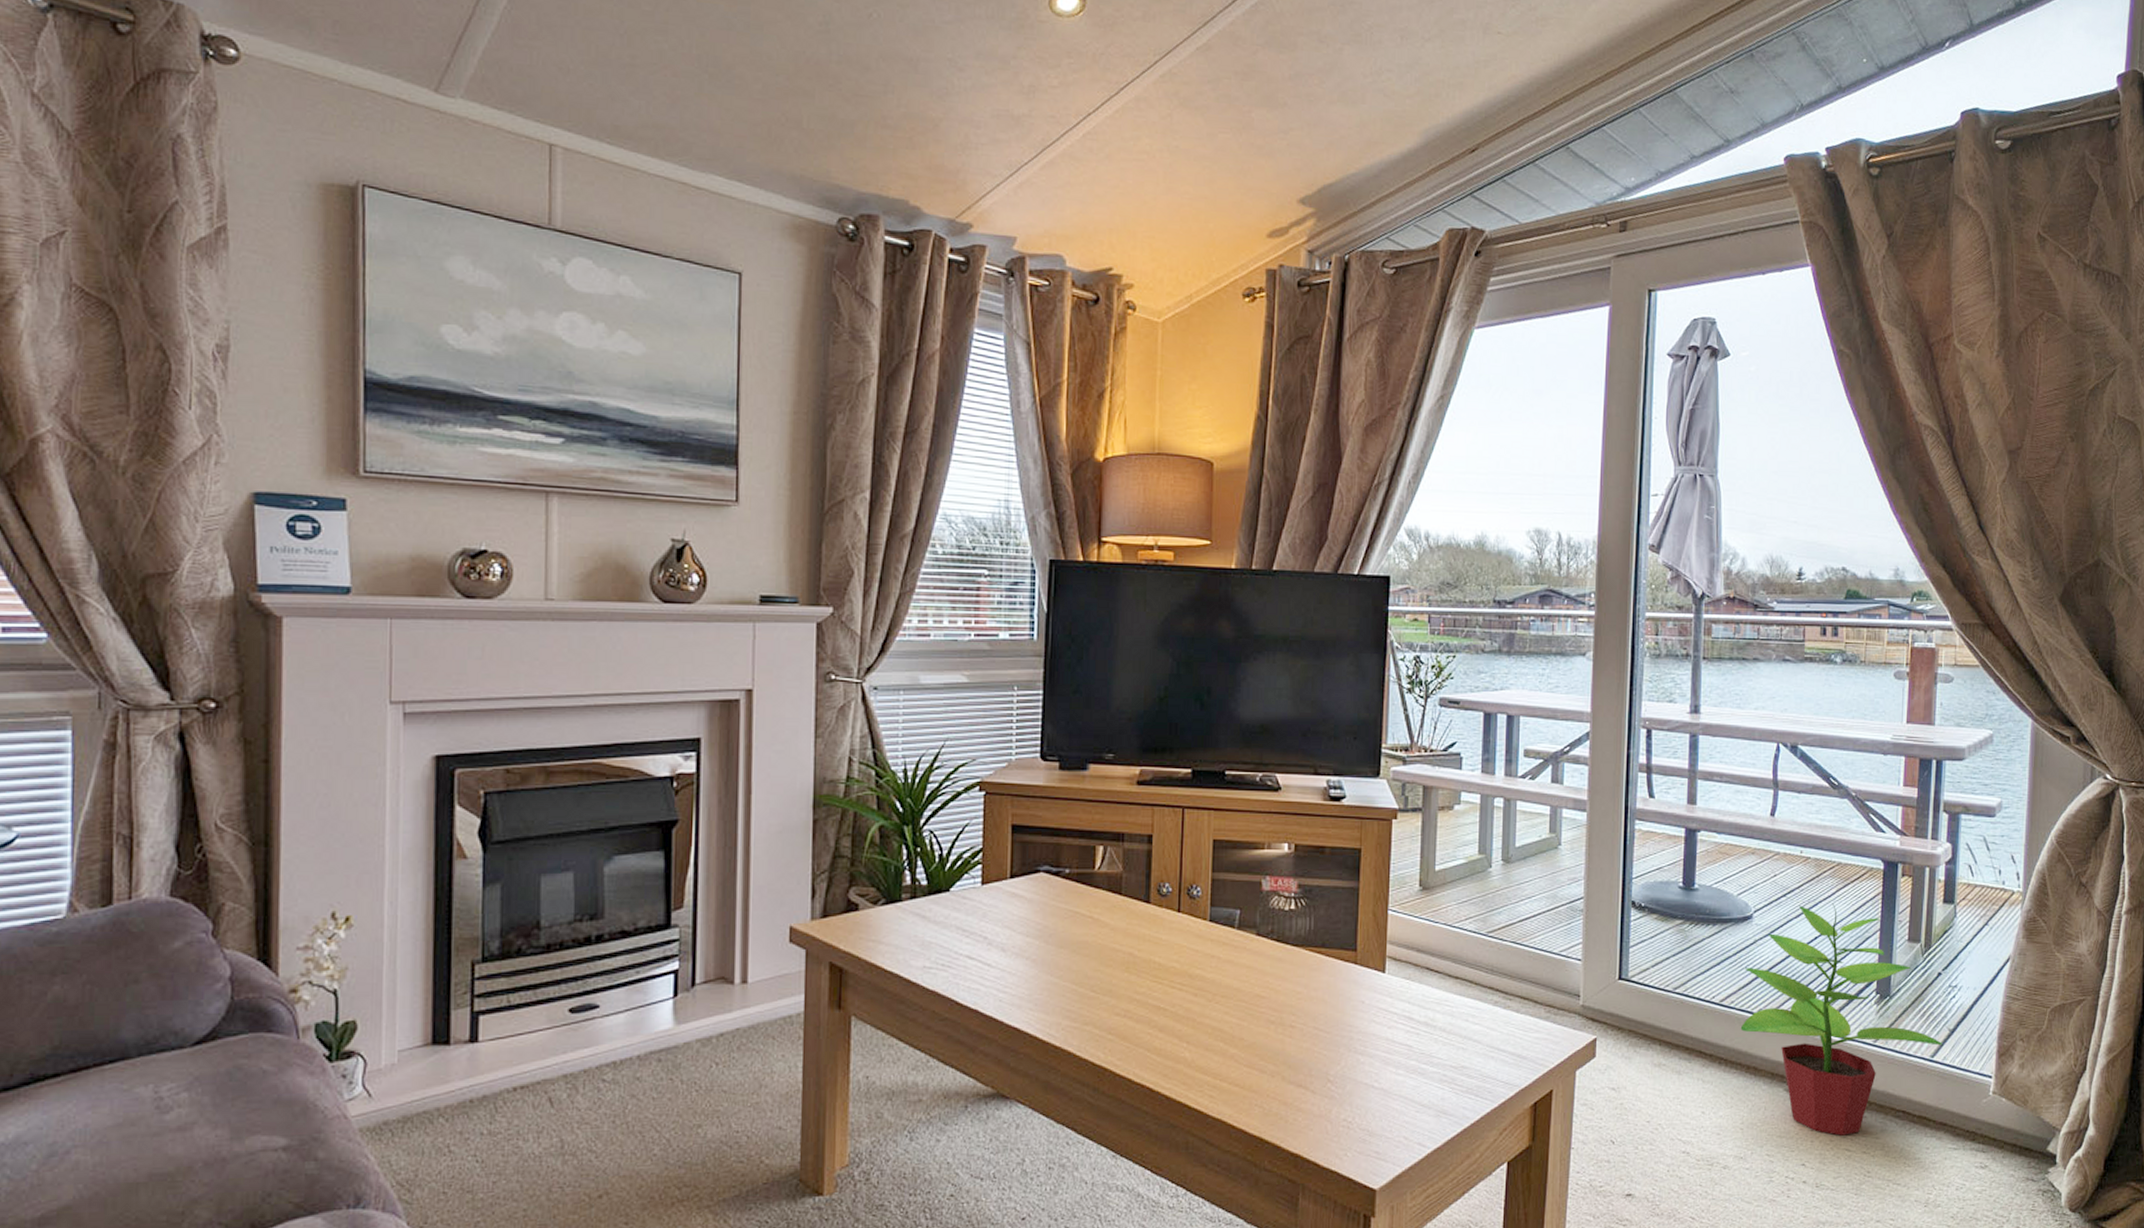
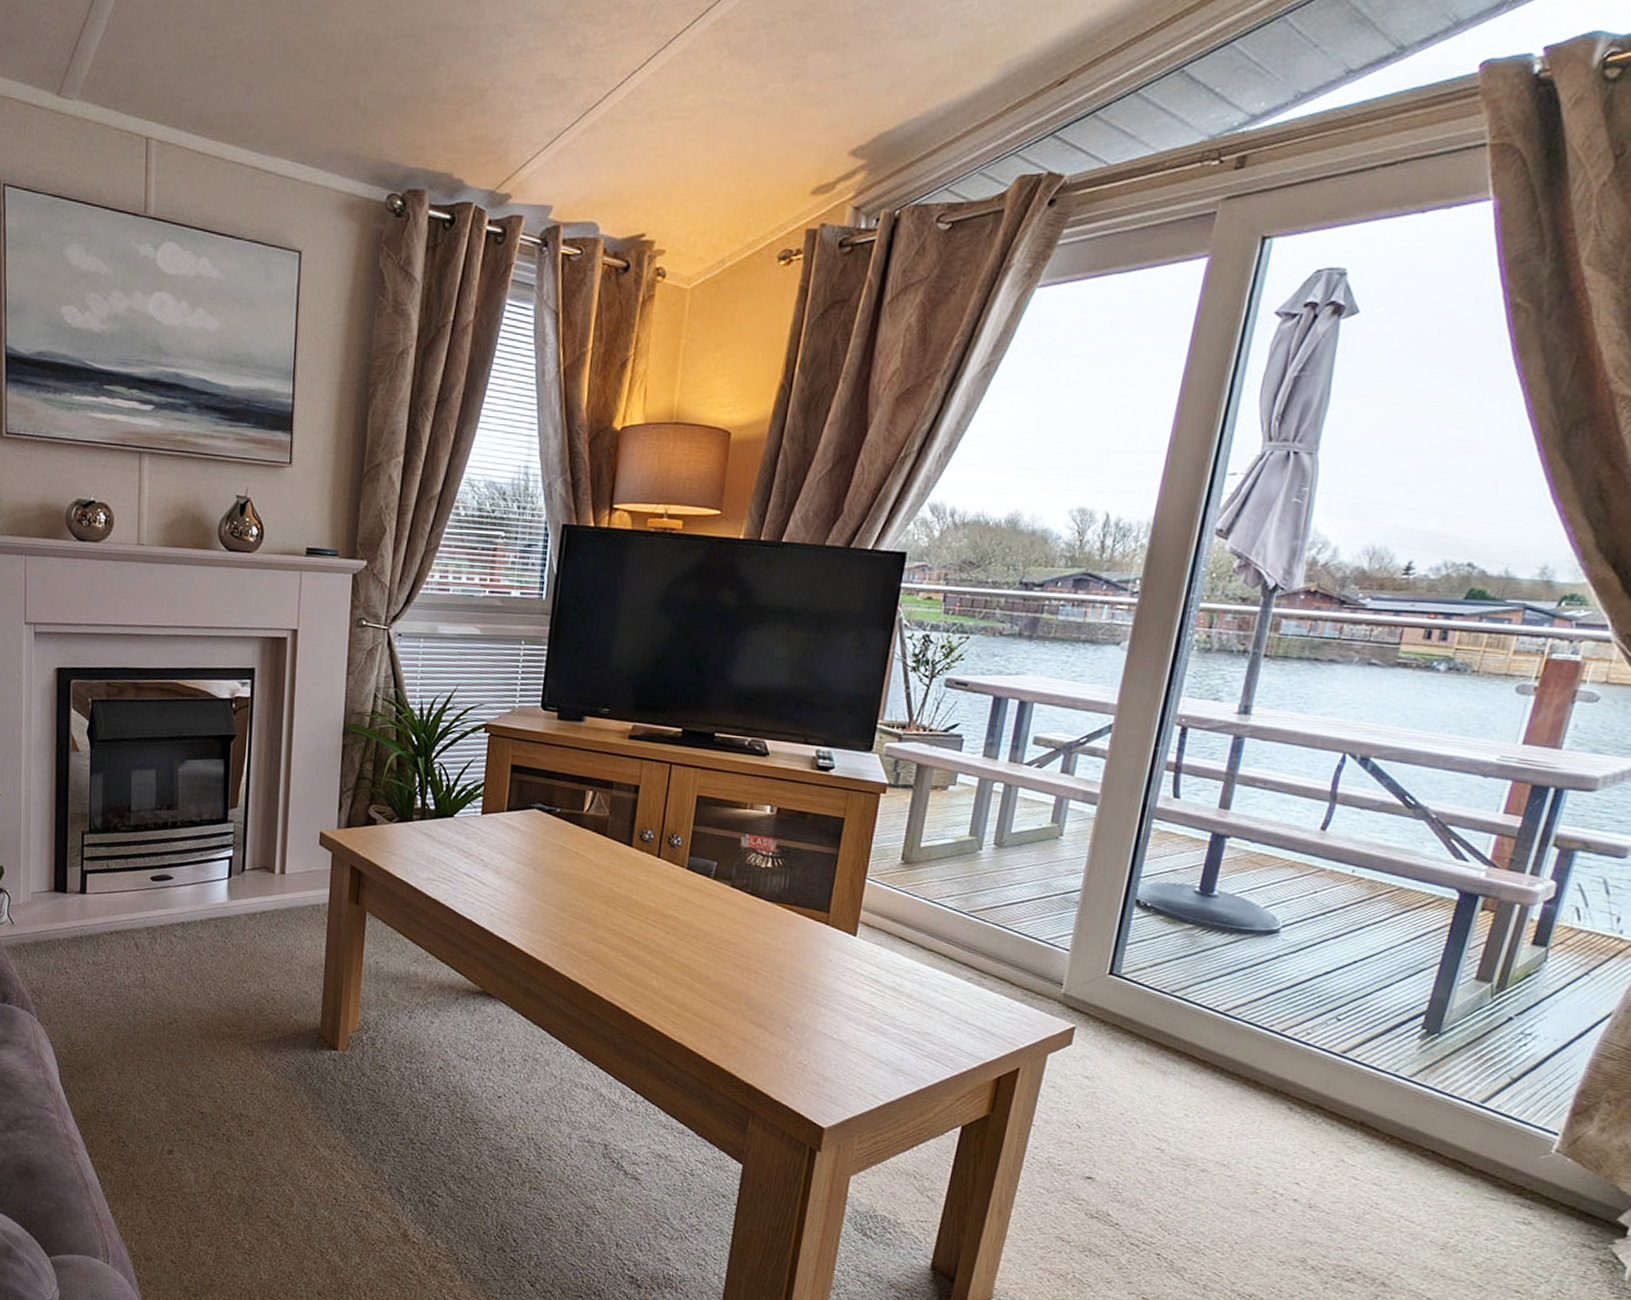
potted plant: present [1740,903,1942,1136] -> none [1244,927,1499,1164]

